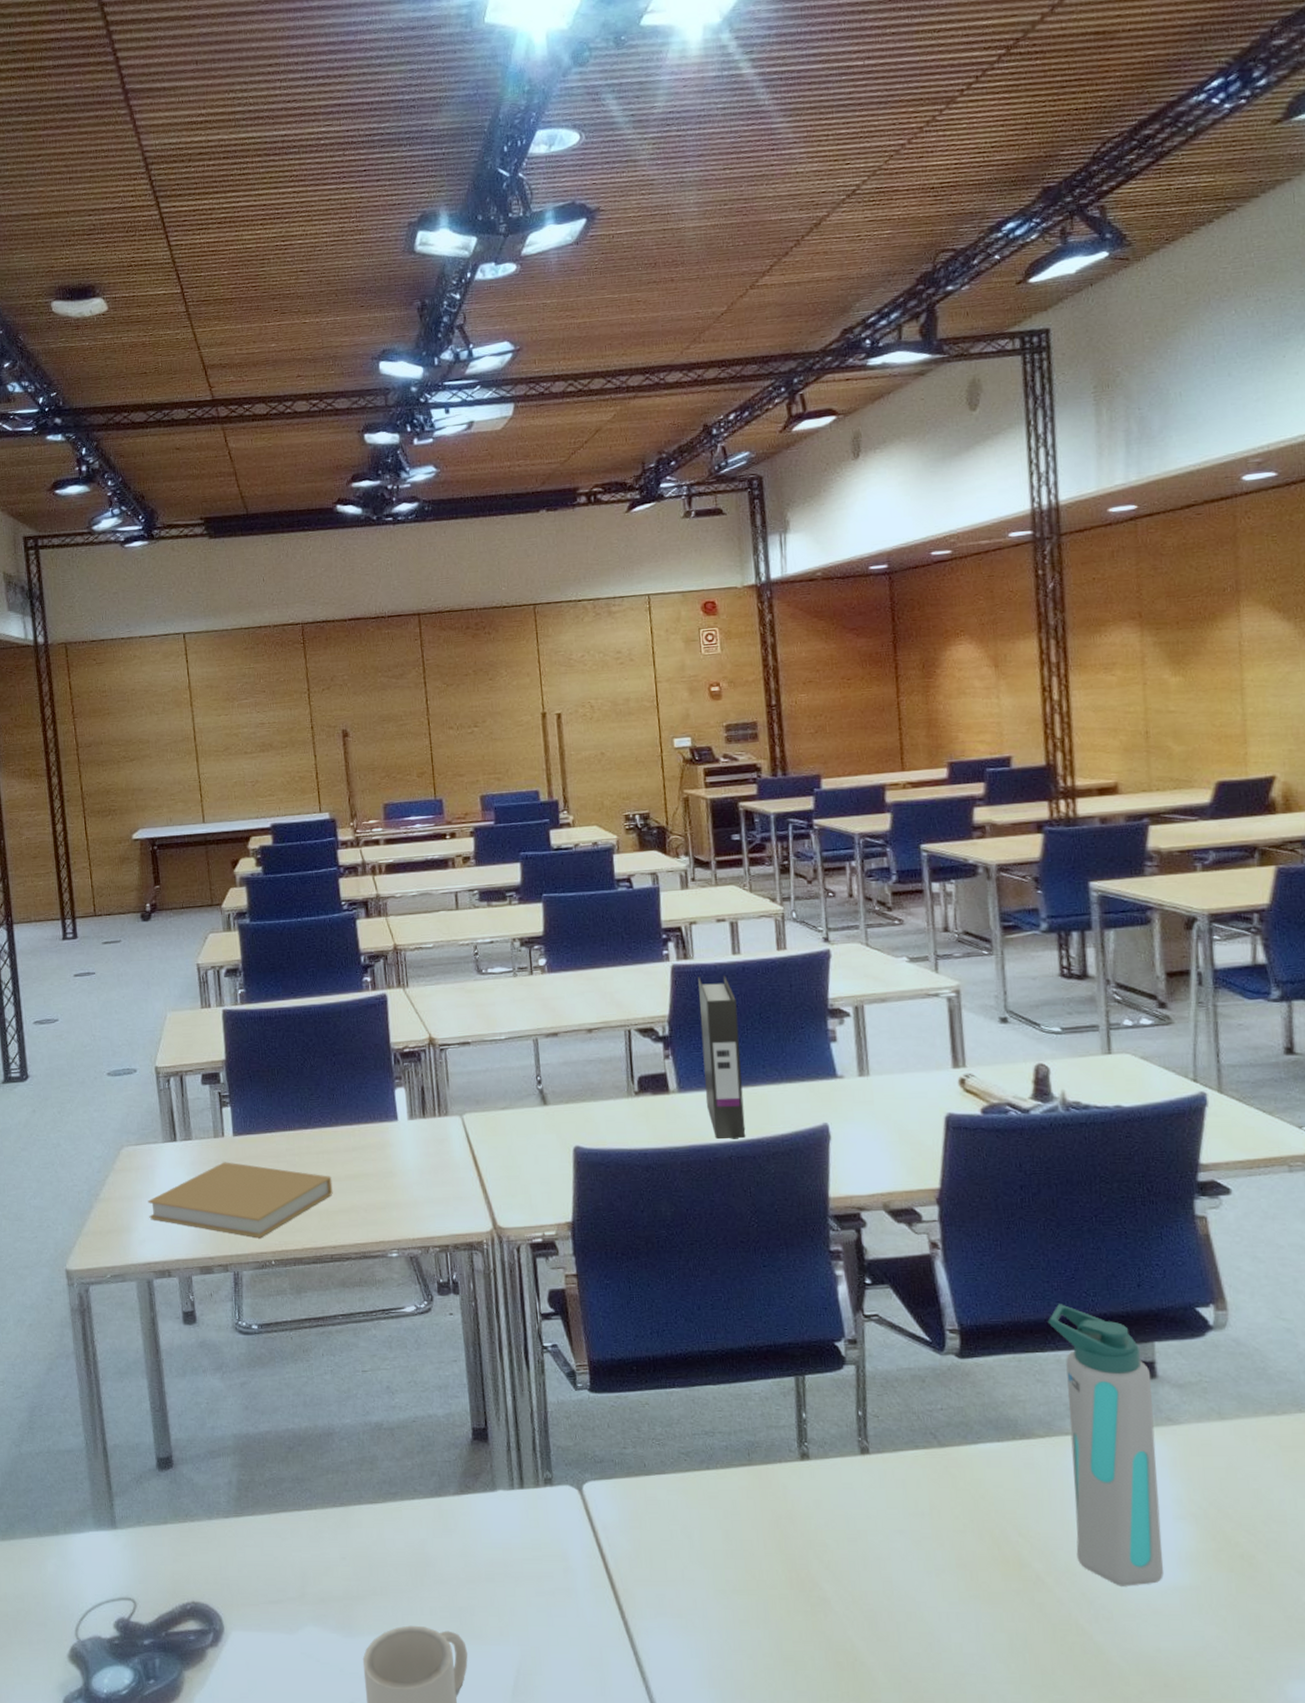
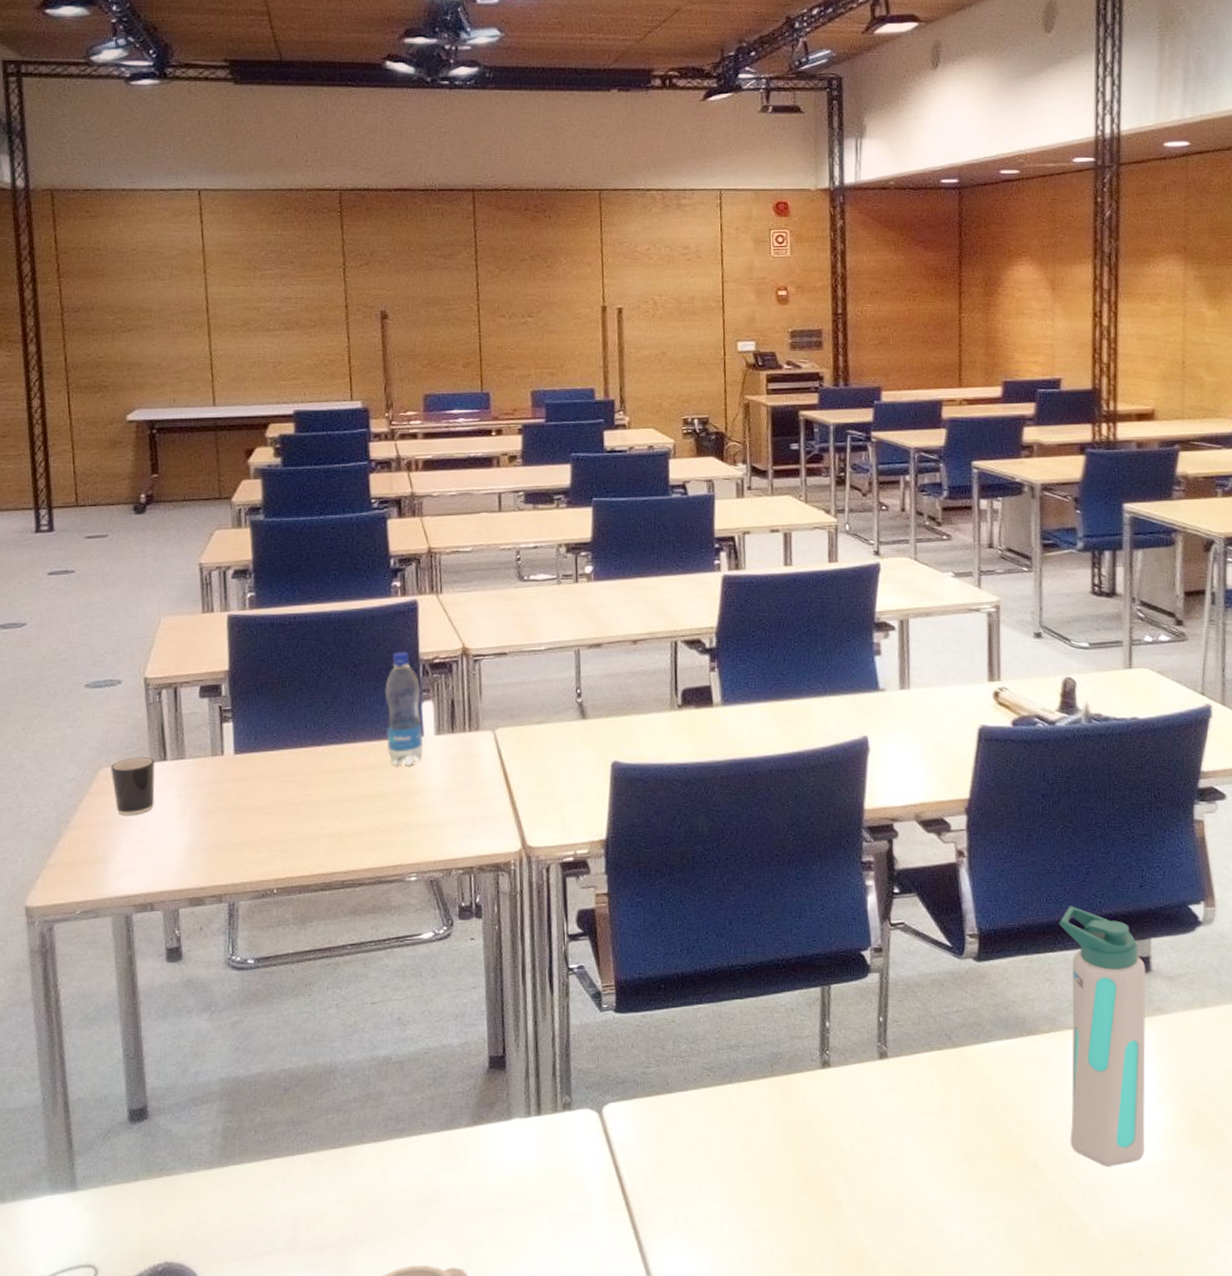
mug: none [130,1137,168,1190] -> present [110,756,155,815]
book: present [148,1162,333,1238] -> none [129,782,347,865]
bottle: none [360,1041,398,1149] -> present [384,651,423,766]
binder: present [698,975,746,1139] -> none [748,587,787,752]

